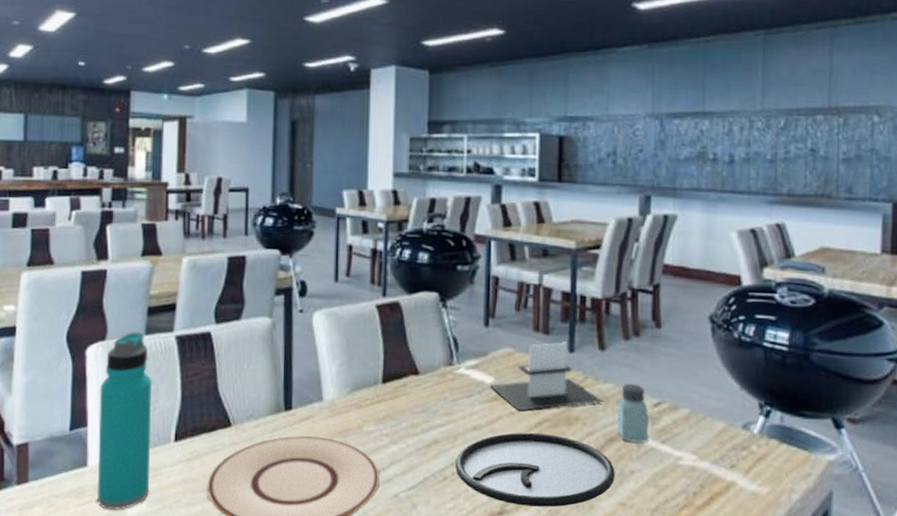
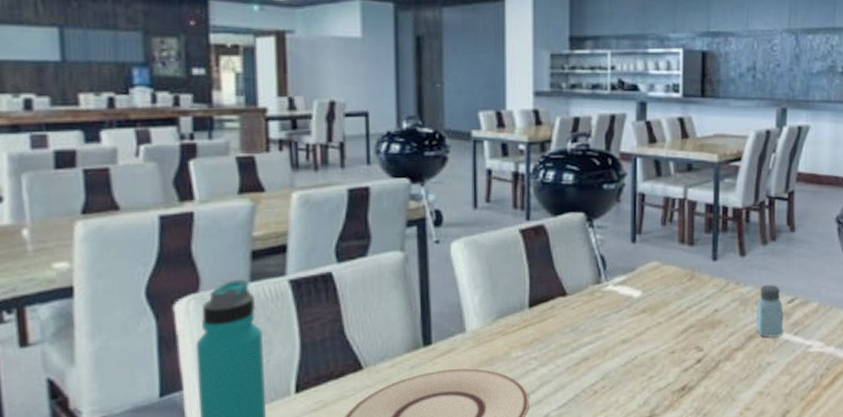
plate: present [455,432,615,507] -> none [606,338,754,408]
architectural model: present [489,342,603,411] -> none [637,251,743,321]

